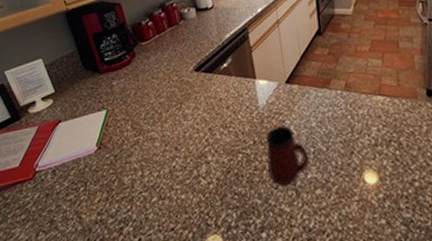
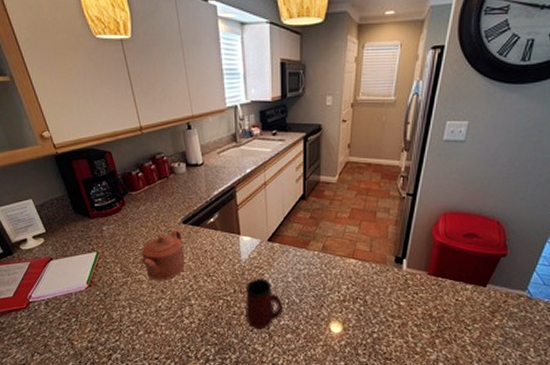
teapot: none [152,78,200,137] -> present [140,229,185,281]

